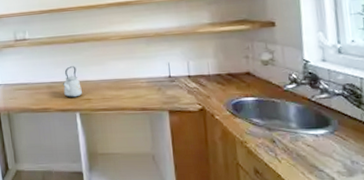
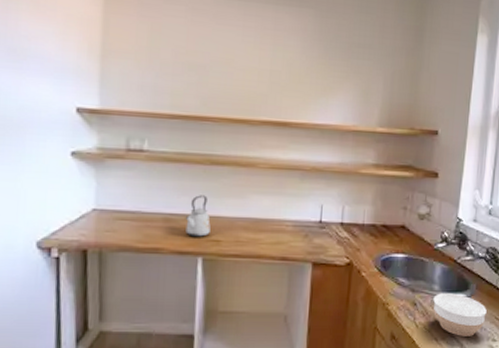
bowl: none [292,130,356,170] -> present [433,293,487,336]

